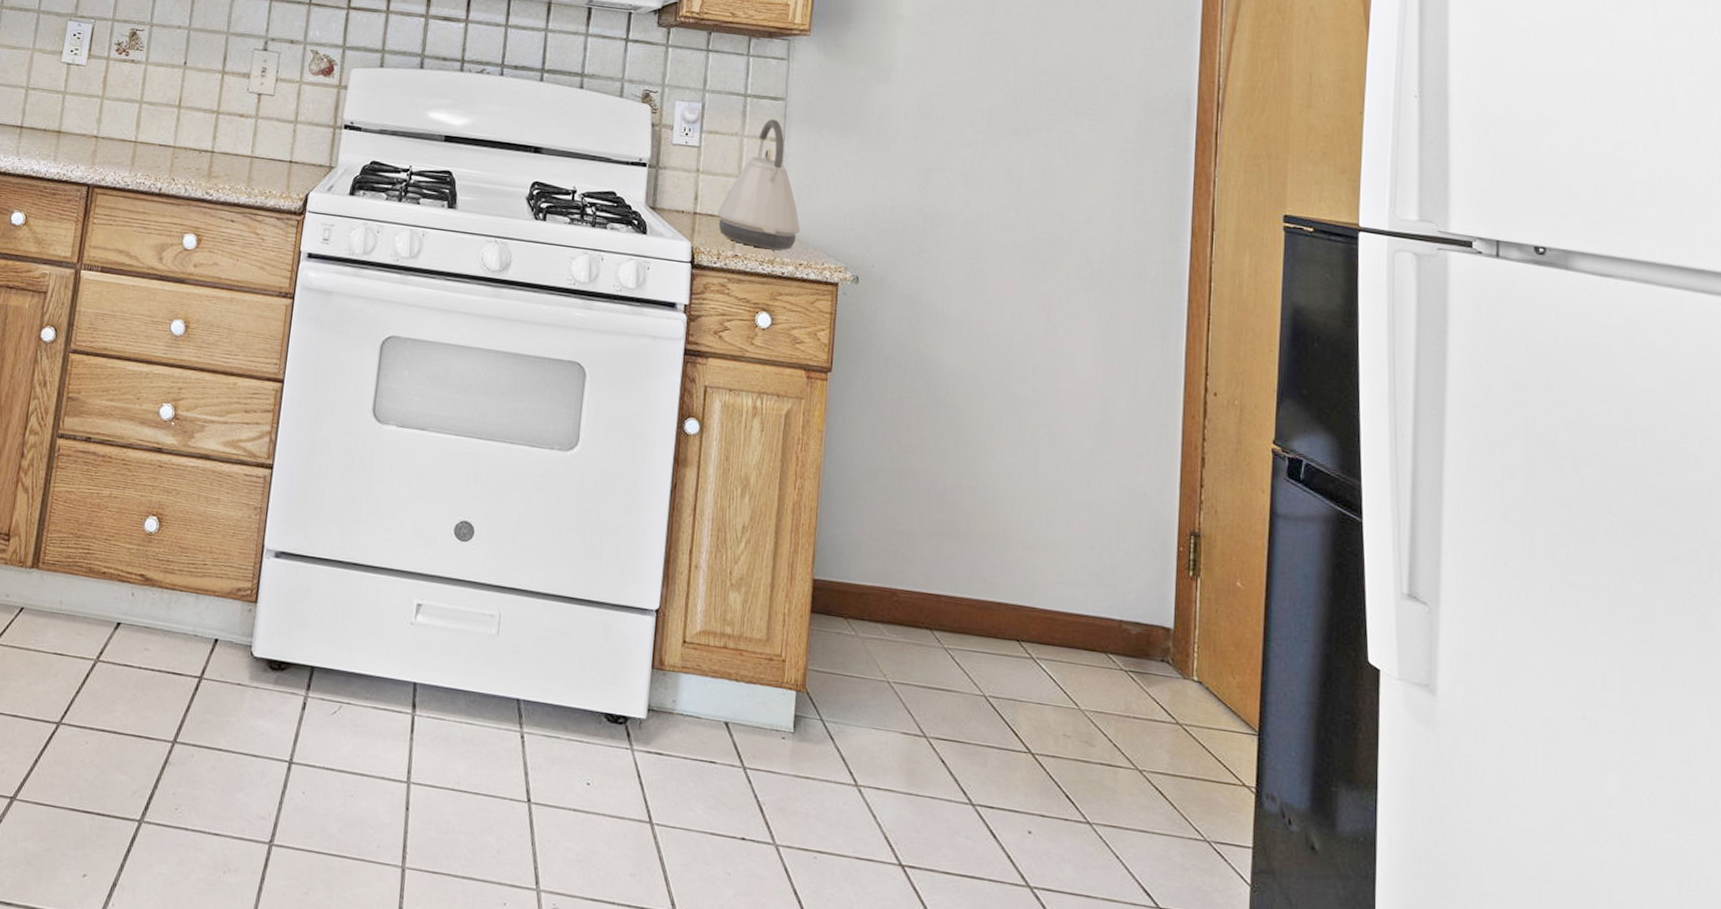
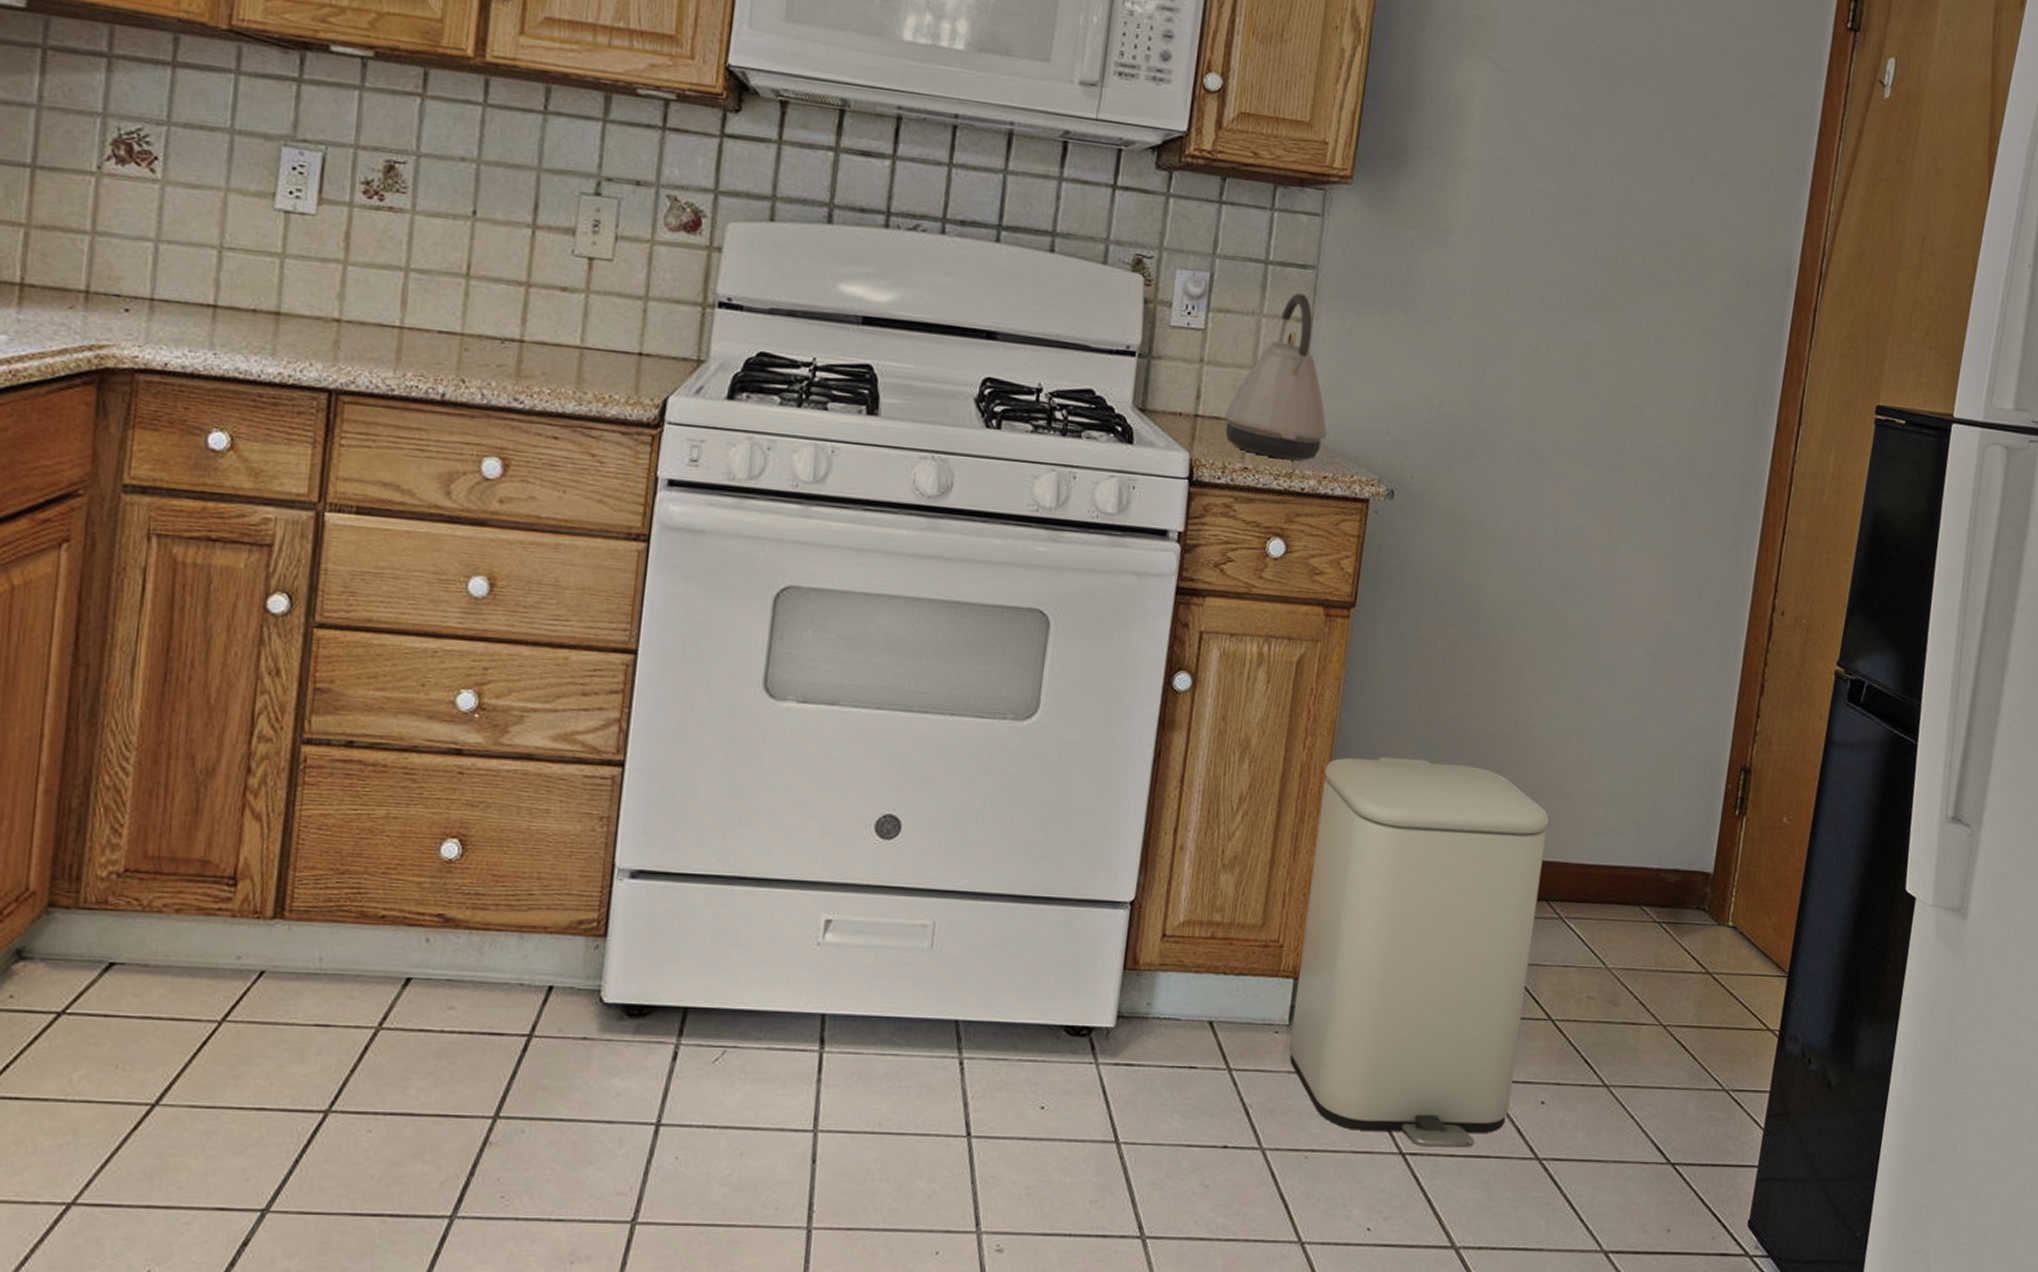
pedal bin: none [795,499,1015,868] -> present [1289,757,1550,1148]

